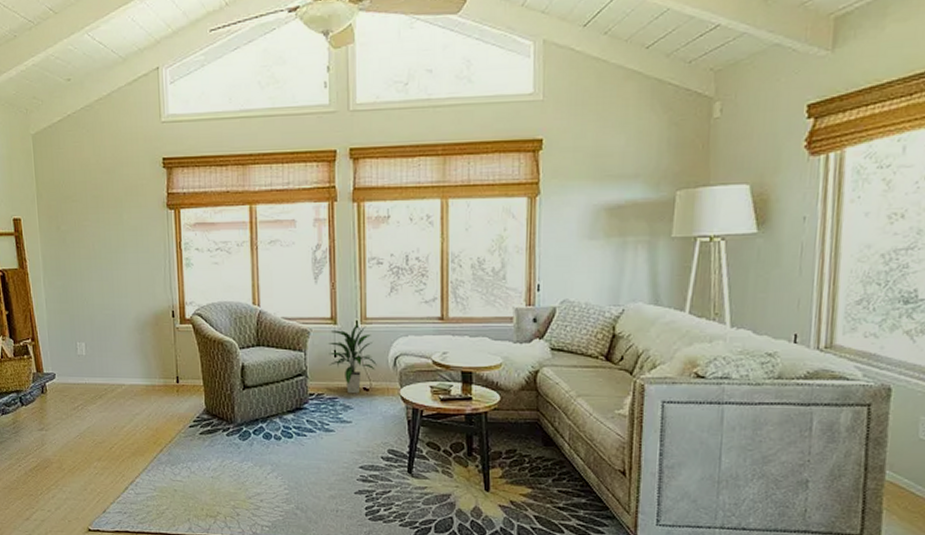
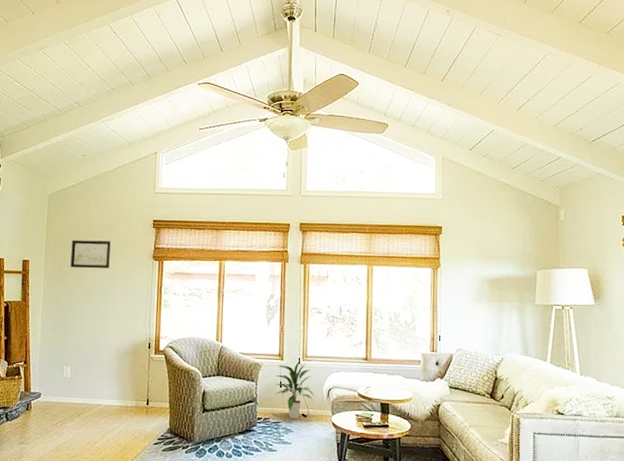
wall art: none [67,188,116,225] -> present [70,240,111,269]

